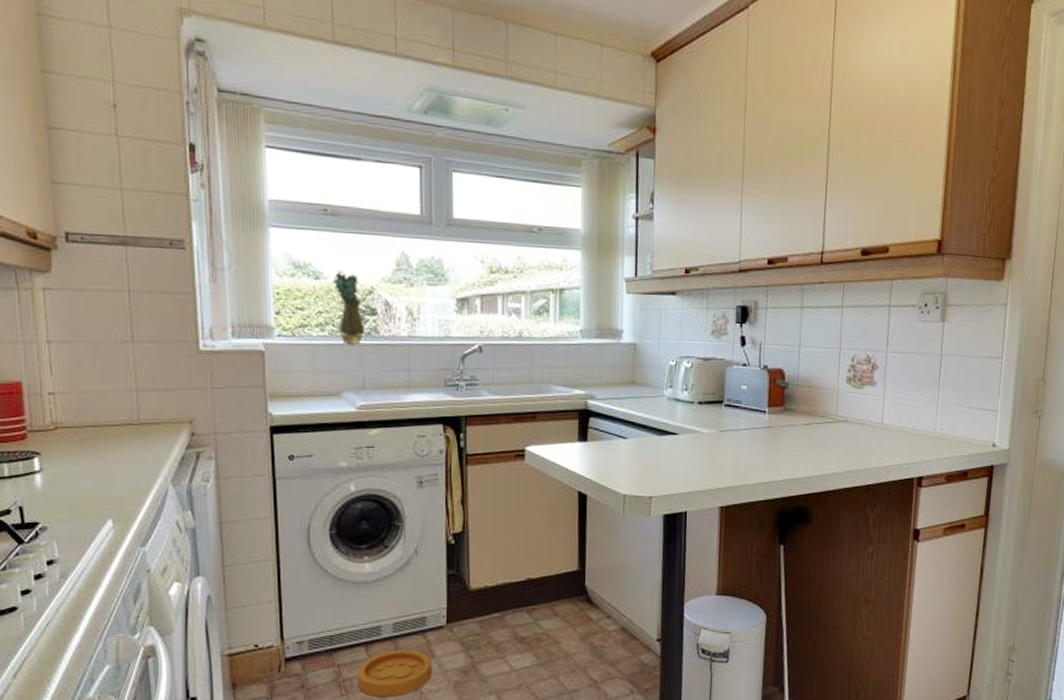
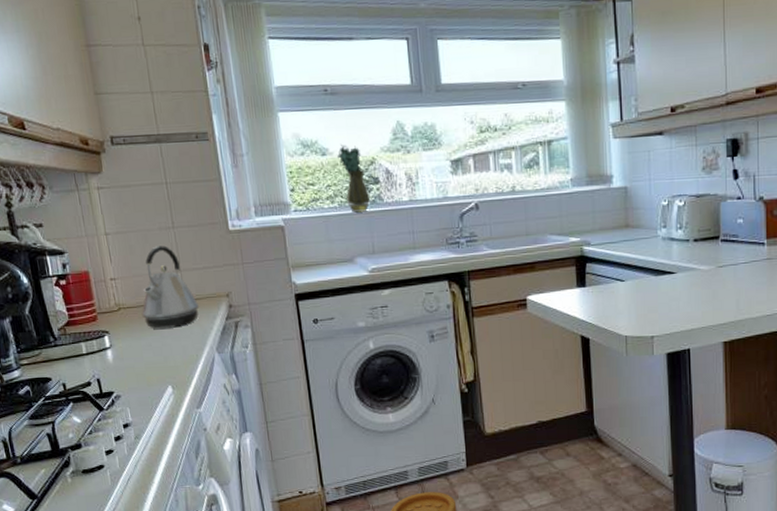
kettle: none [83,360,156,454] -> present [141,245,200,329]

